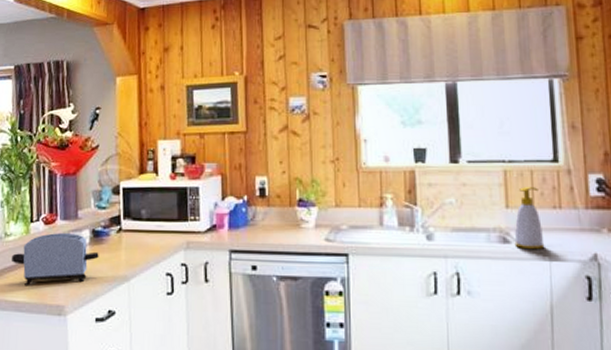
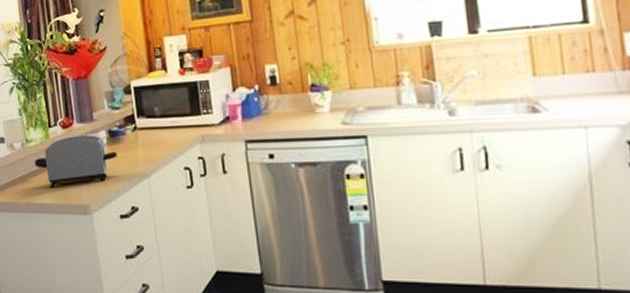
soap bottle: present [514,187,545,249] -> none [544,52,579,117]

